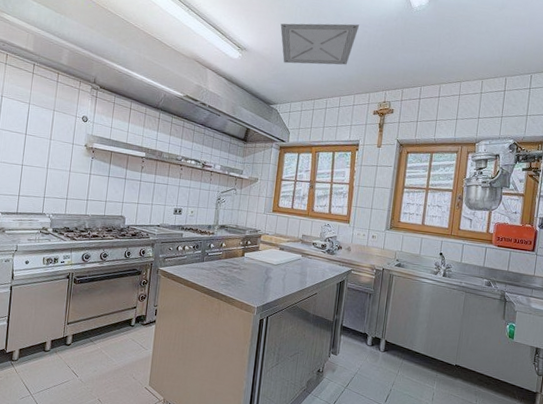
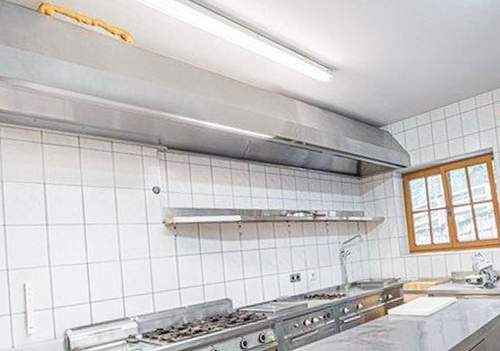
ceiling vent: present [280,23,360,65] -> none [371,15,463,76]

